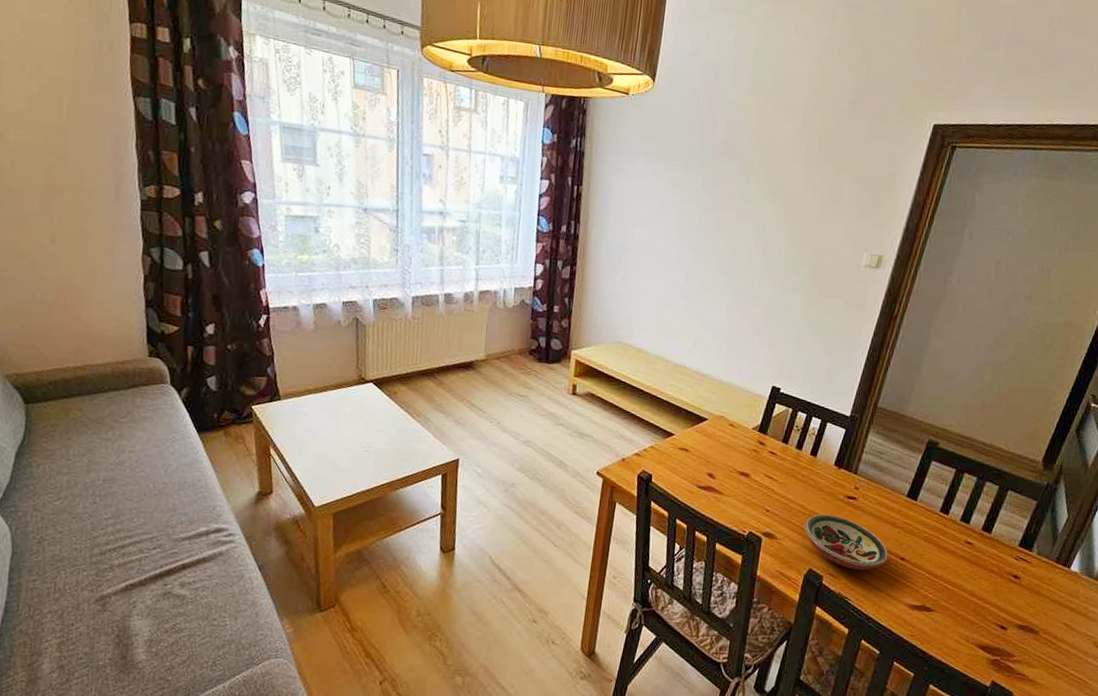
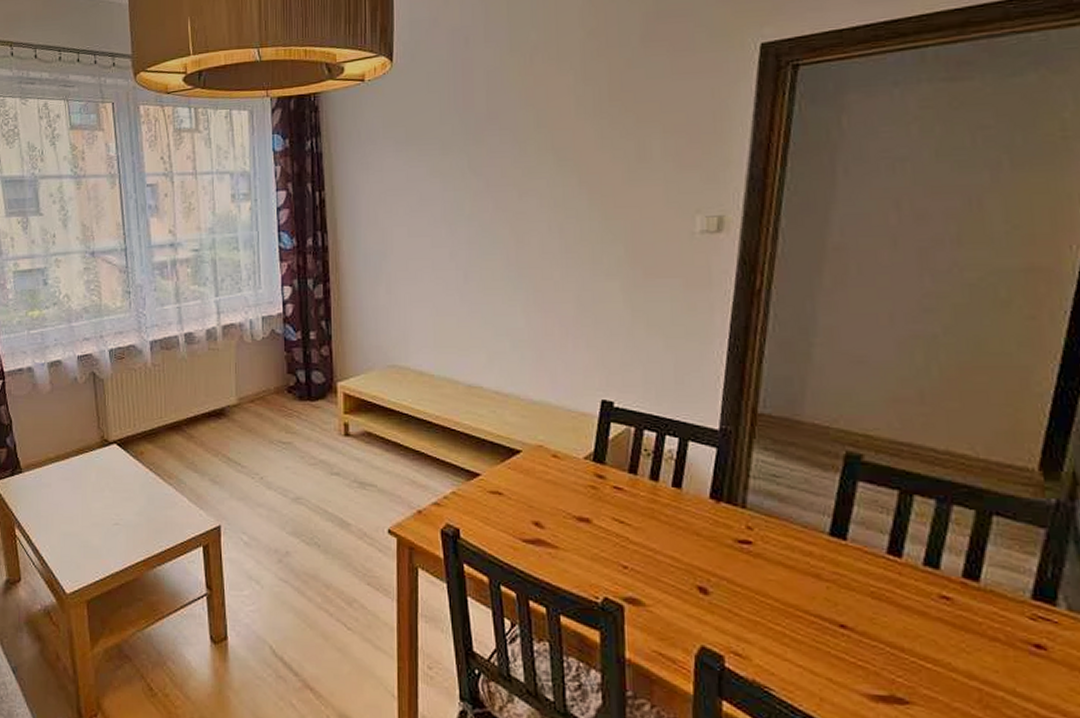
decorative bowl: present [804,514,888,571] -> none [682,567,818,646]

